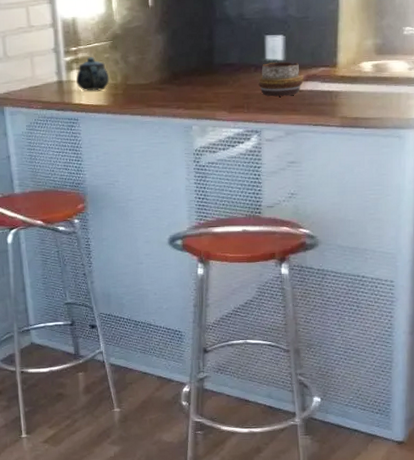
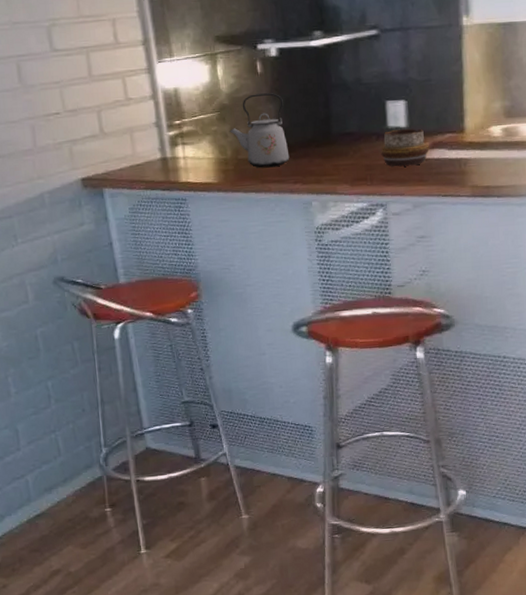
teapot: present [76,57,110,91] -> none [182,130,219,168]
kettle: none [120,25,174,94] -> present [229,93,290,168]

